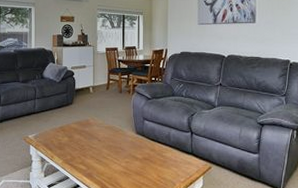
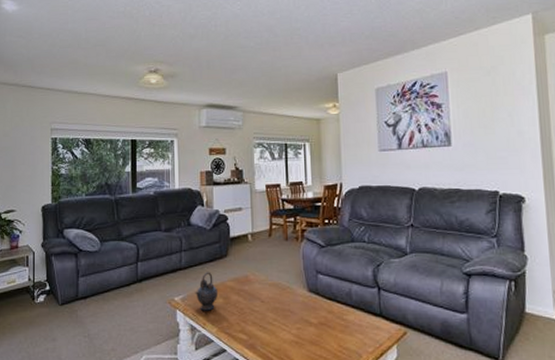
teapot: none [45,116,64,147] -> present [194,272,219,311]

